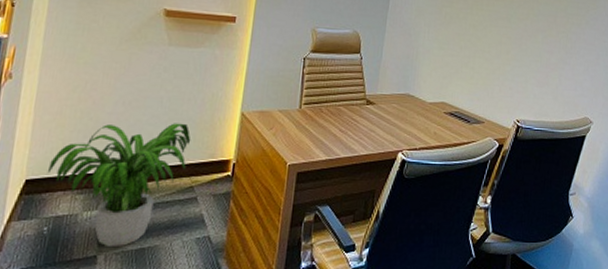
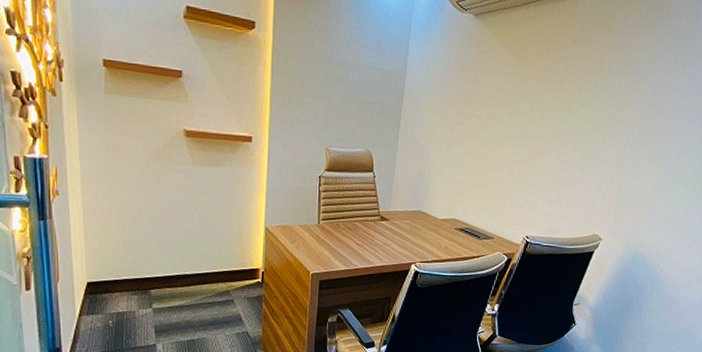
potted plant: present [46,123,191,248] -> none [103,236,223,338]

